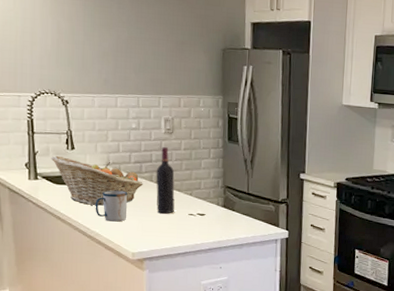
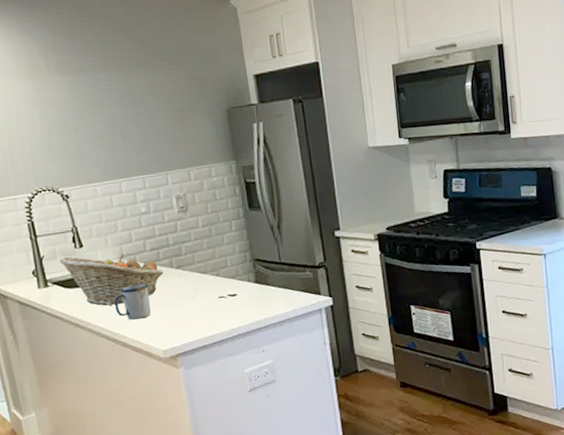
wine bottle: present [156,147,175,214] -> none [175,227,202,302]

